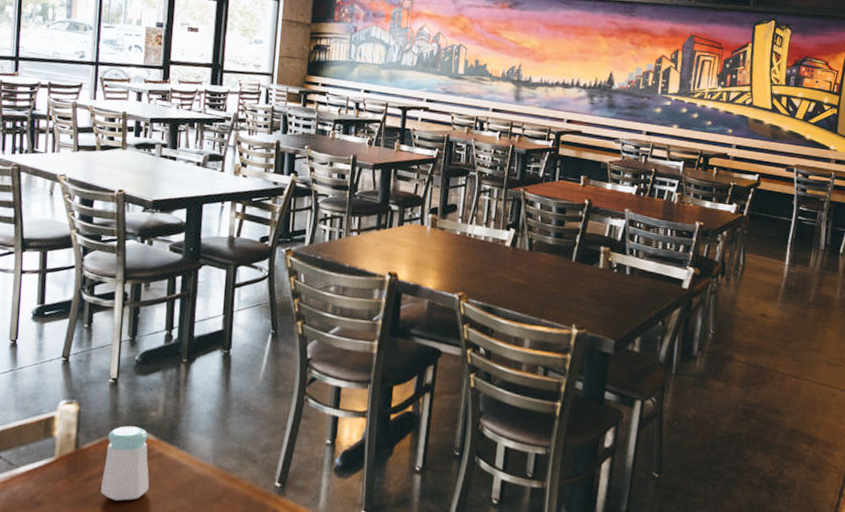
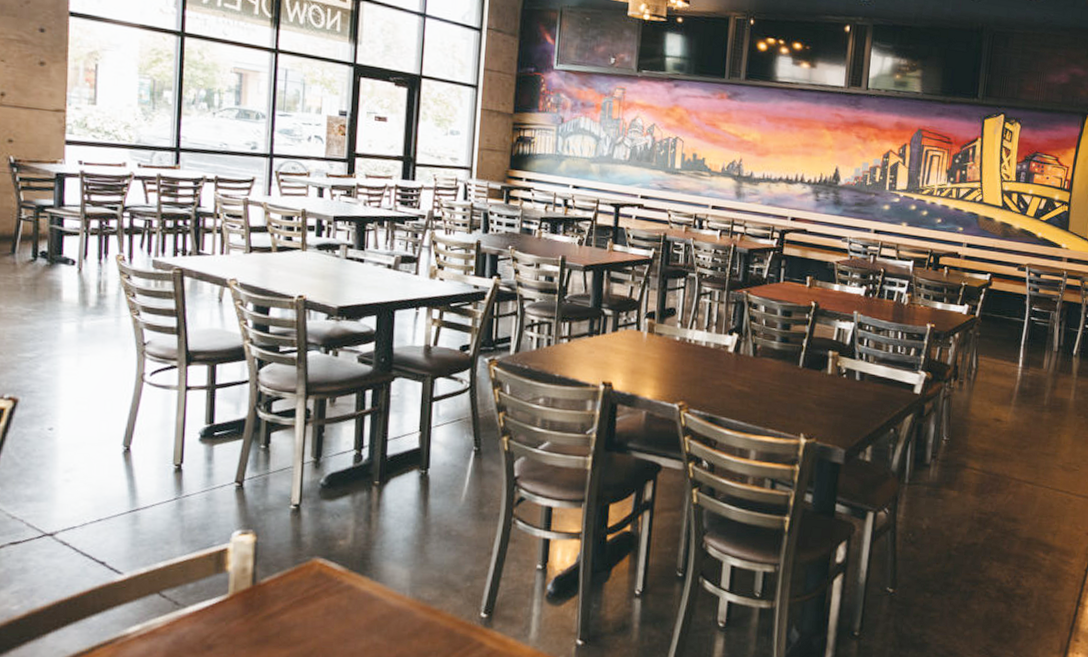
salt shaker: present [101,426,150,501] -> none [282,557,339,640]

